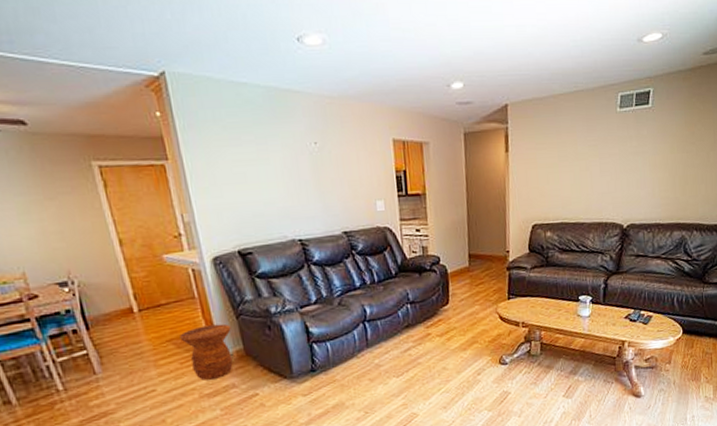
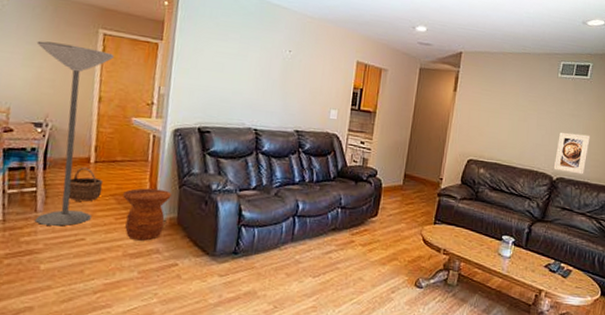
floor lamp: none [25,186,155,386] -> present [34,40,114,226]
wicker basket: none [118,318,157,355] -> present [68,167,104,202]
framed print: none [622,172,658,218] -> present [553,132,590,175]

